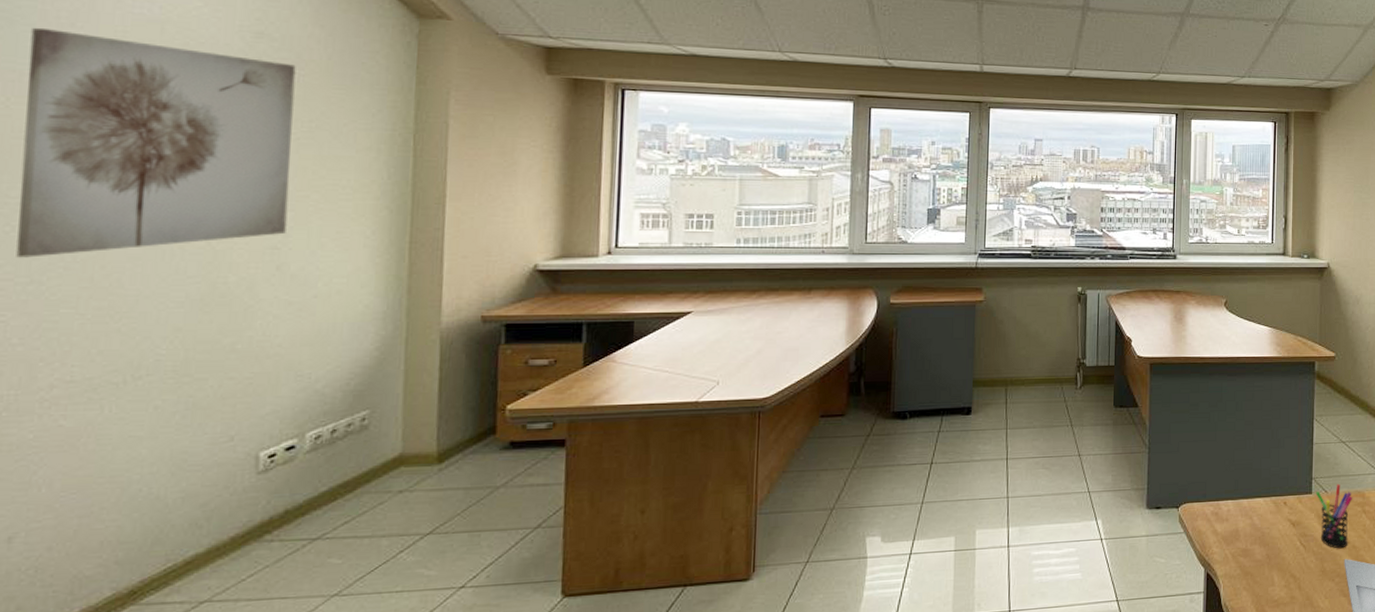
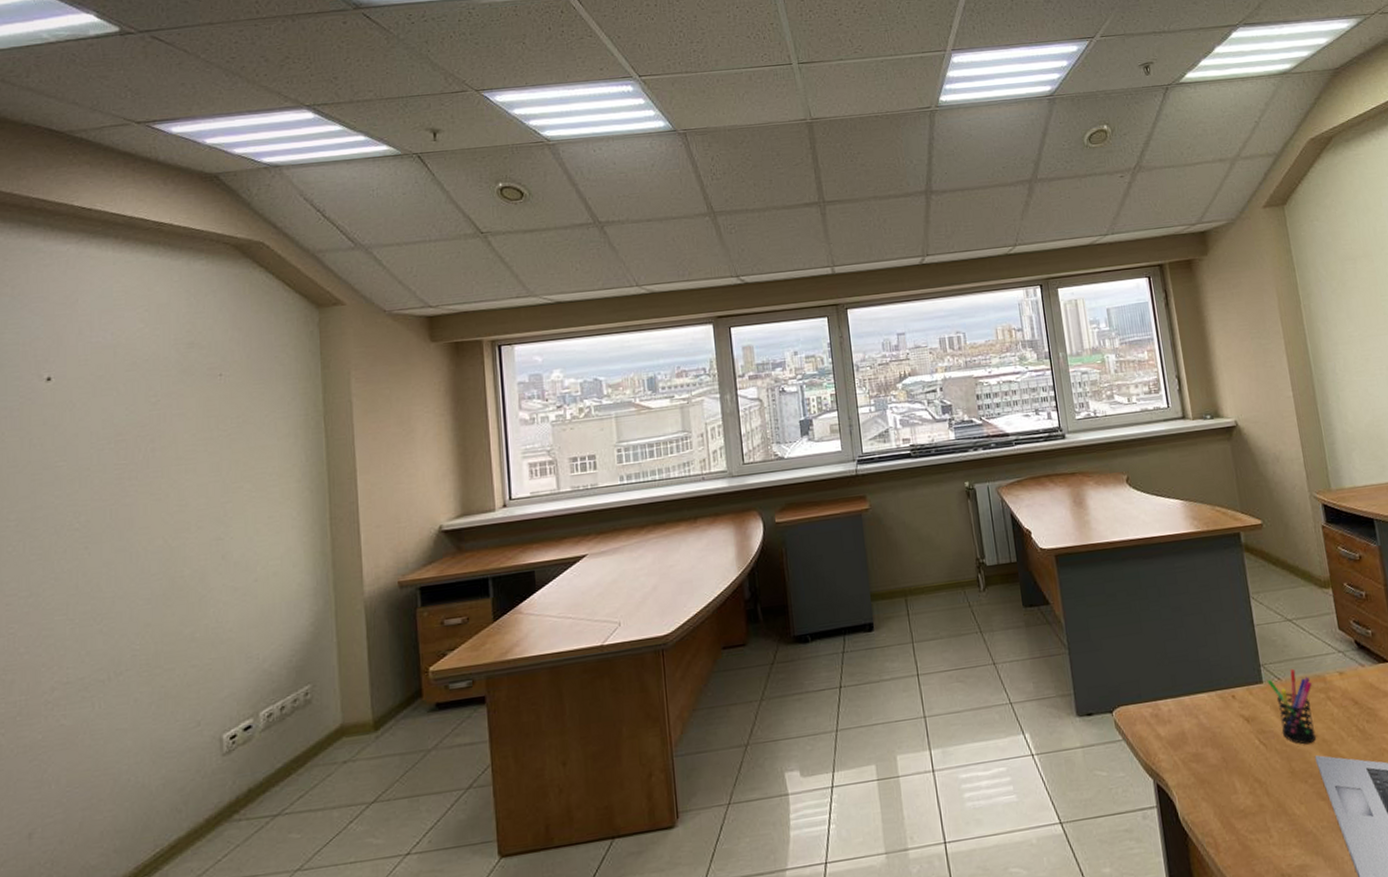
wall art: present [16,27,296,258] -> none [16,366,227,574]

